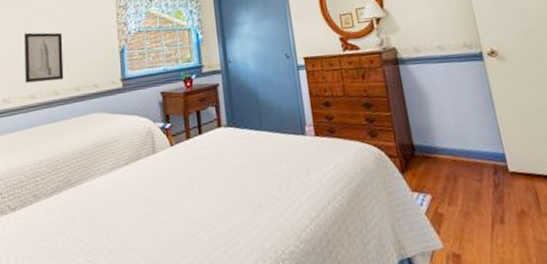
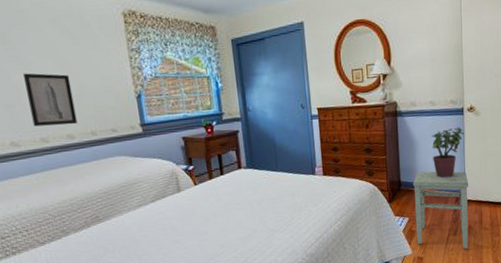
stool: none [429,131,527,245] -> present [412,171,469,249]
potted plant: none [445,75,489,142] -> present [431,127,464,179]

